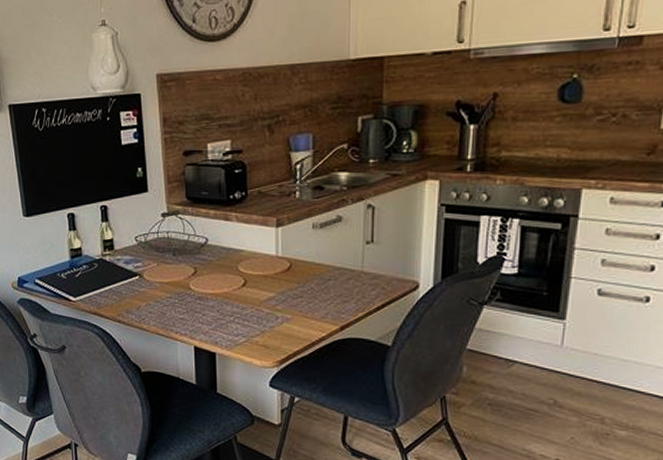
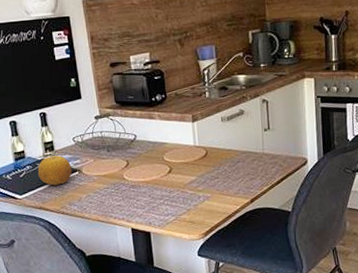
fruit: none [94,256,133,289] -> present [37,155,73,186]

